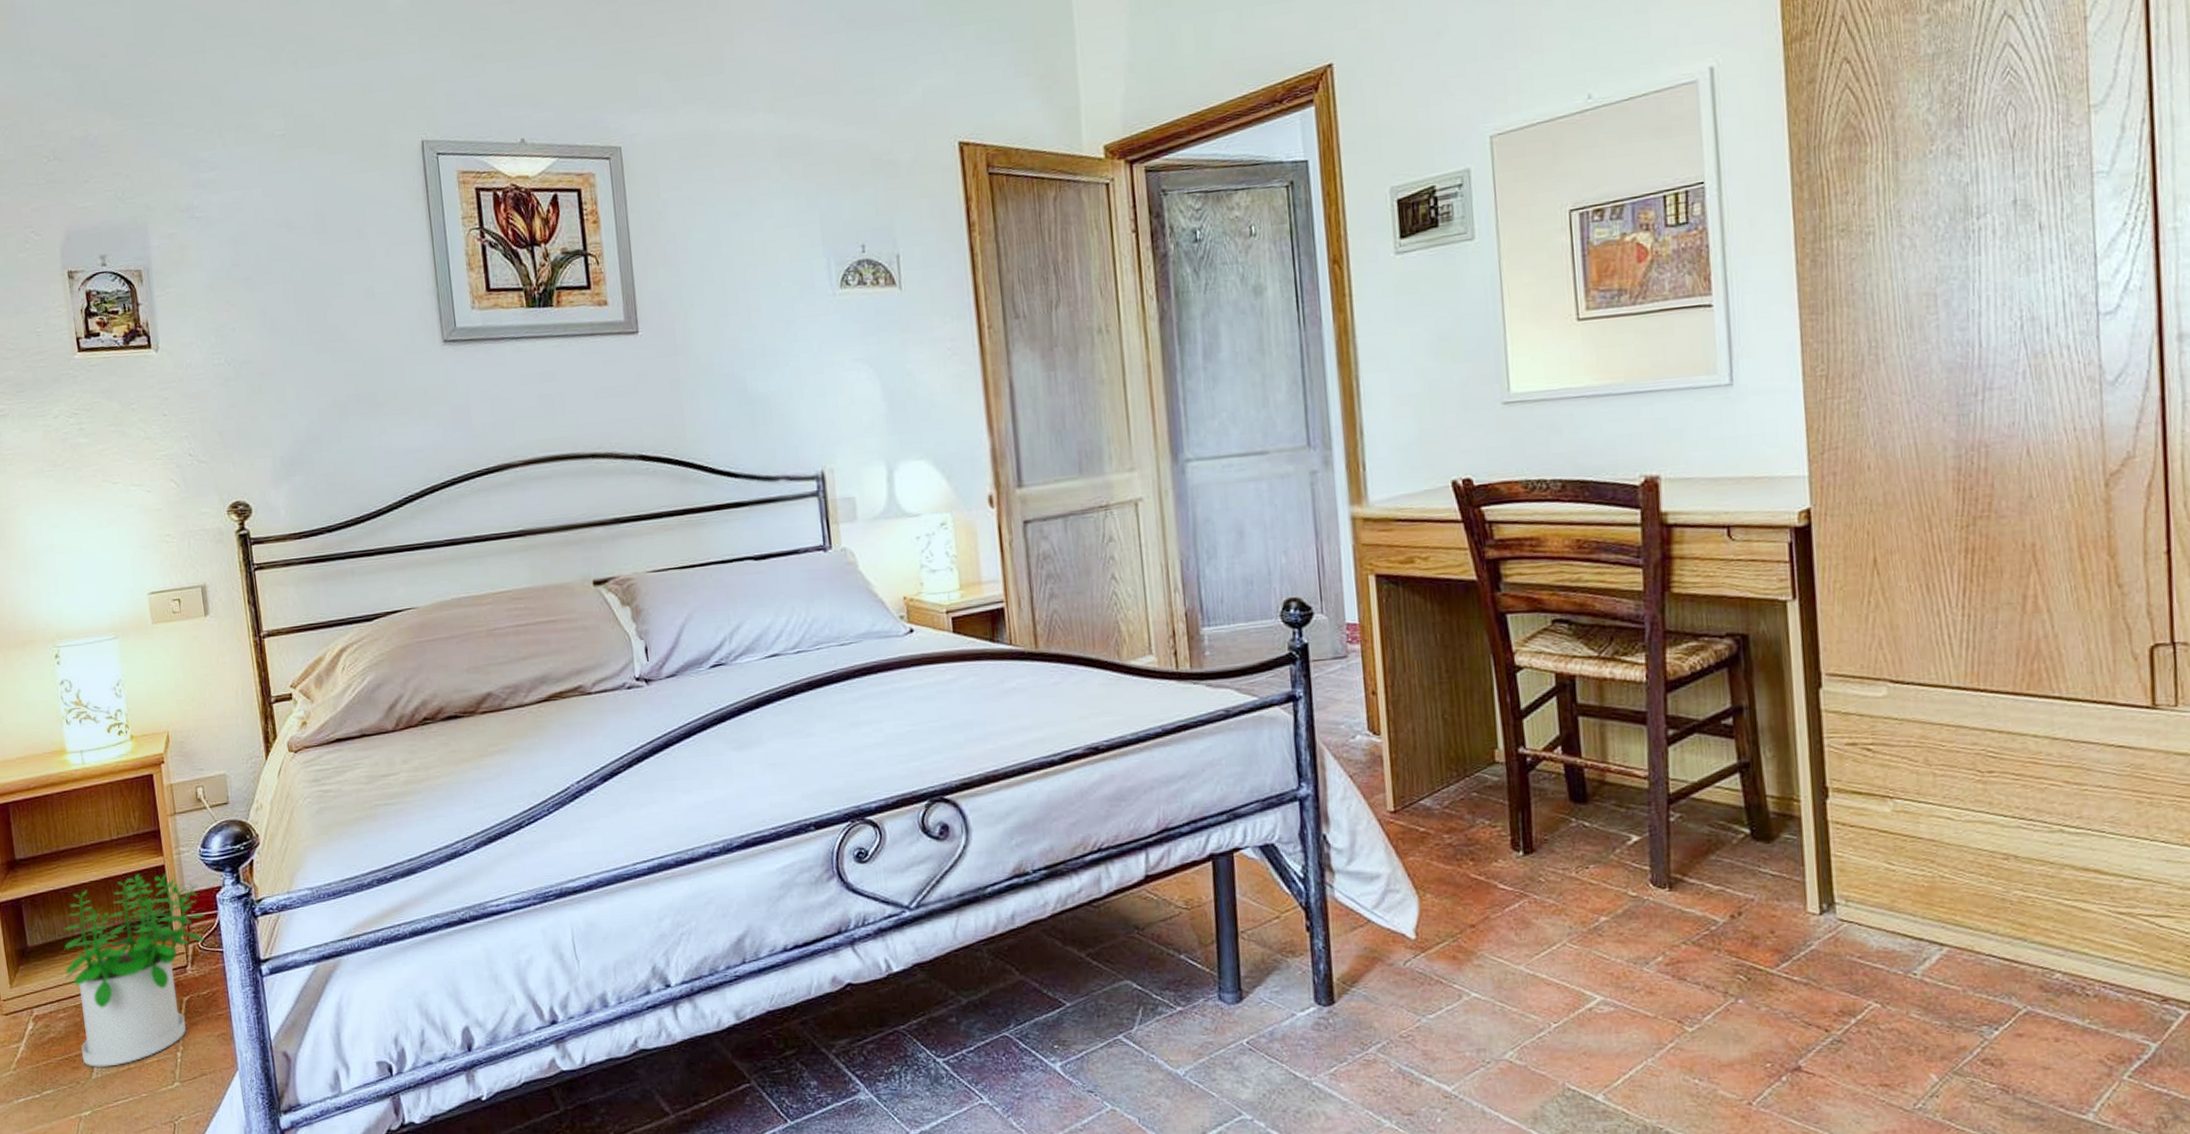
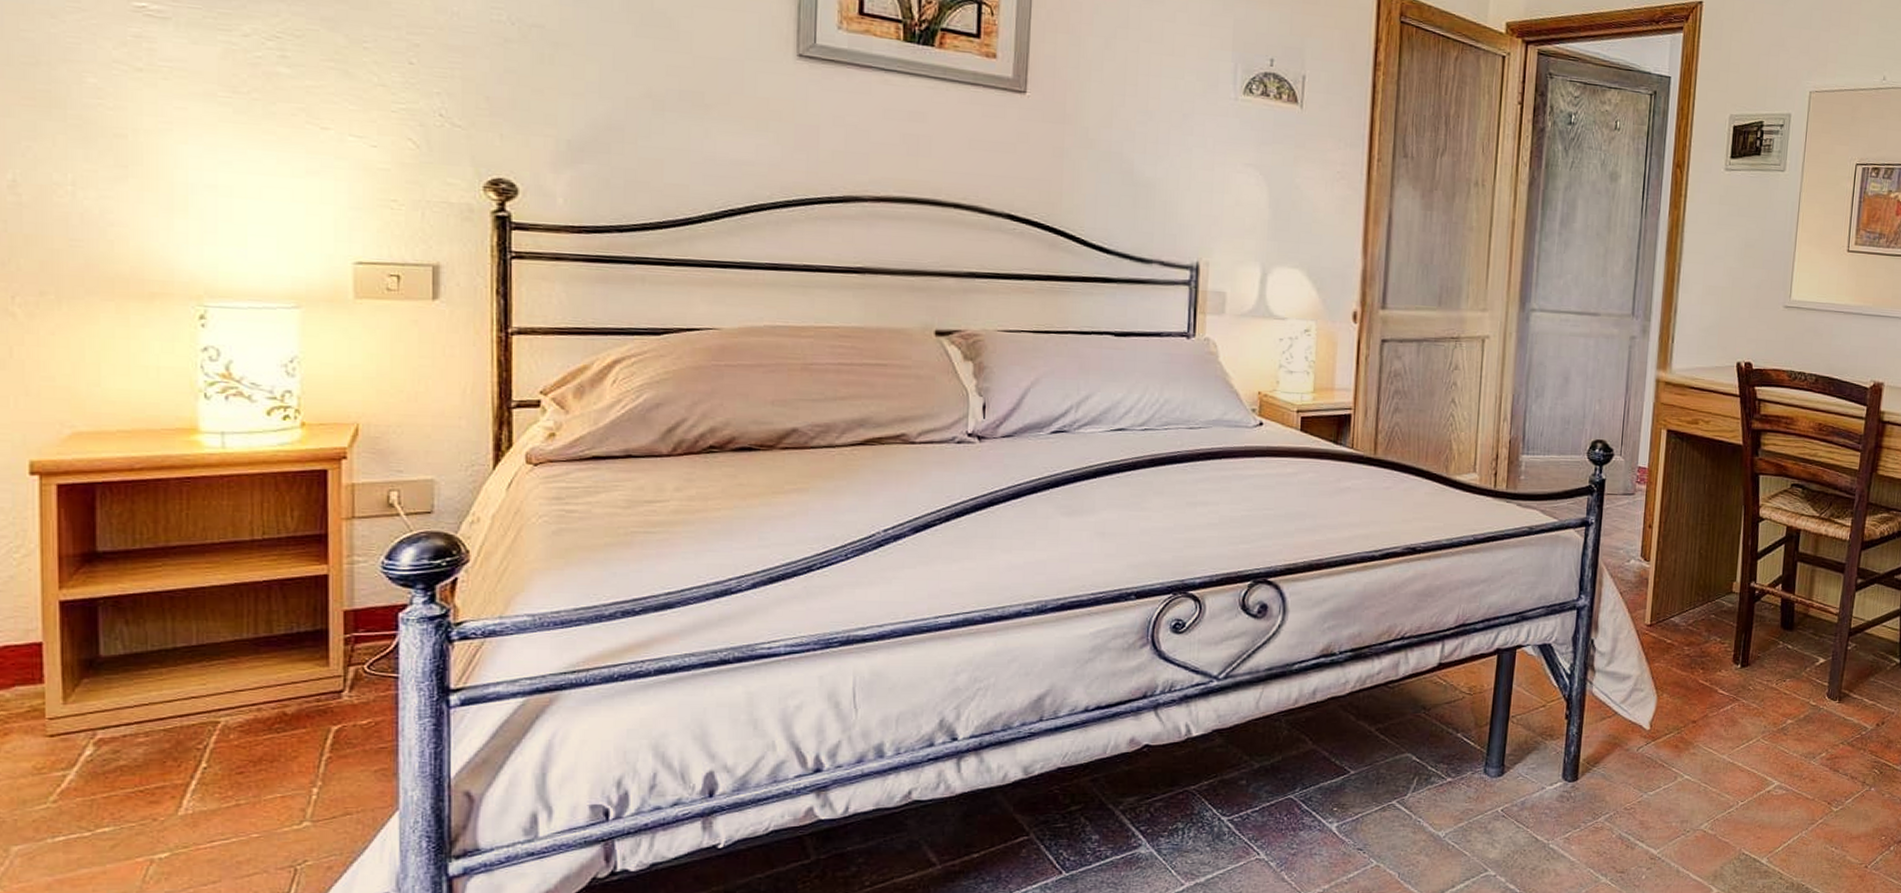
potted plant: present [64,873,205,1067] -> none [154,582,378,802]

